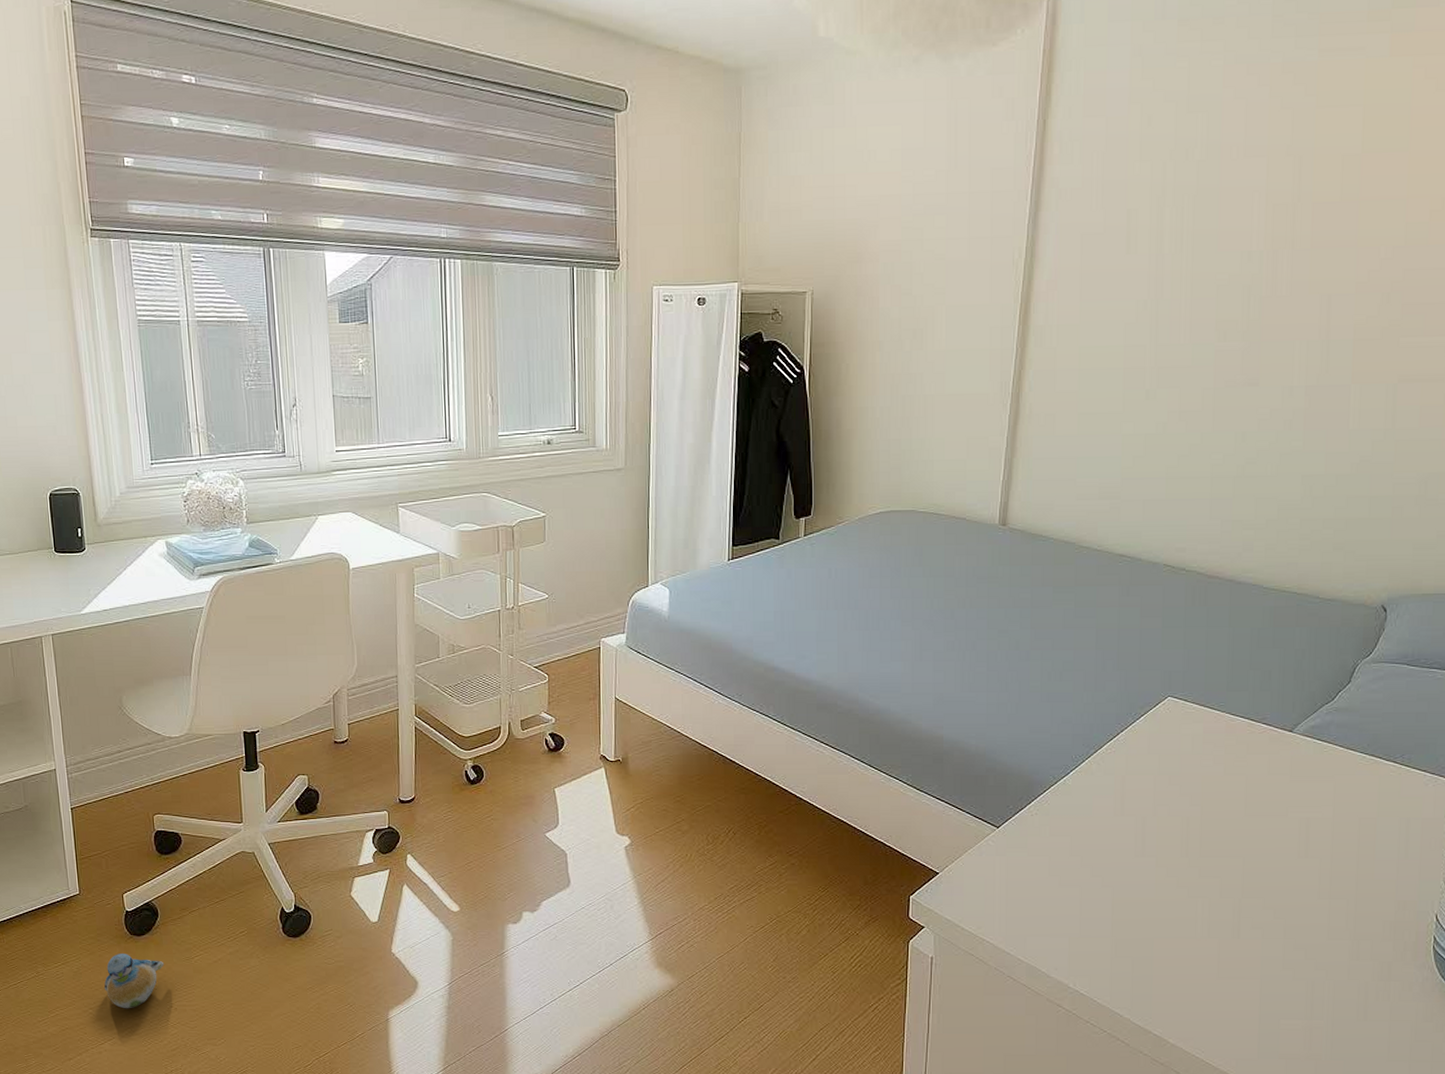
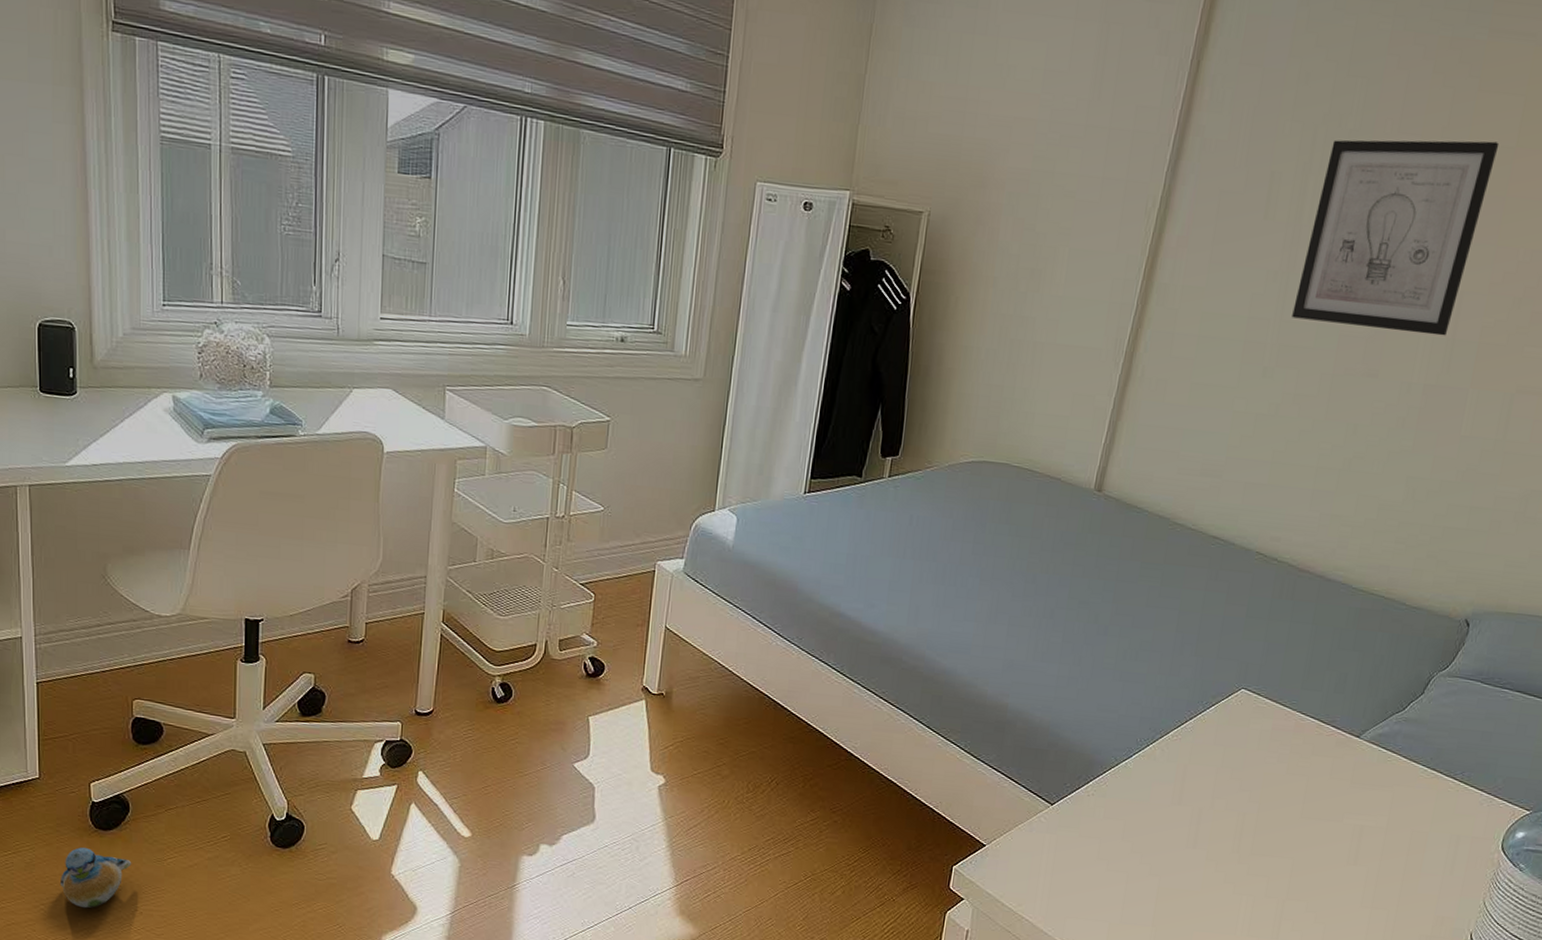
wall art: none [1166,151,1345,341] -> present [1292,139,1500,336]

